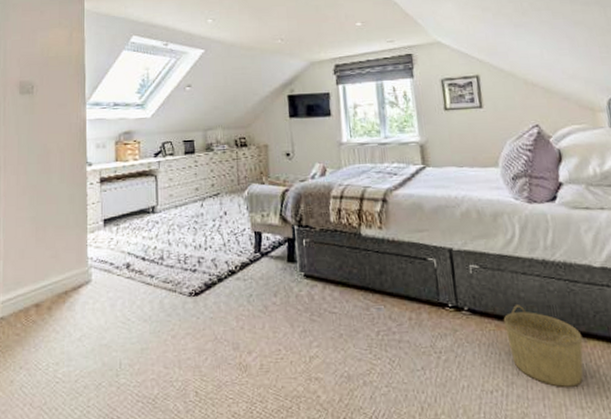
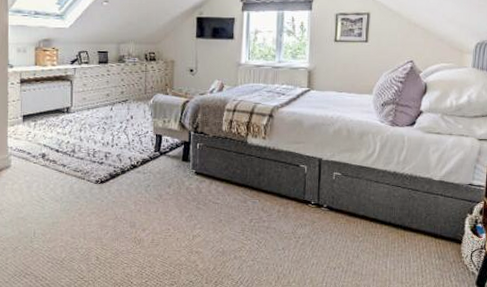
basket: present [503,305,583,387] -> none [353,205,413,268]

